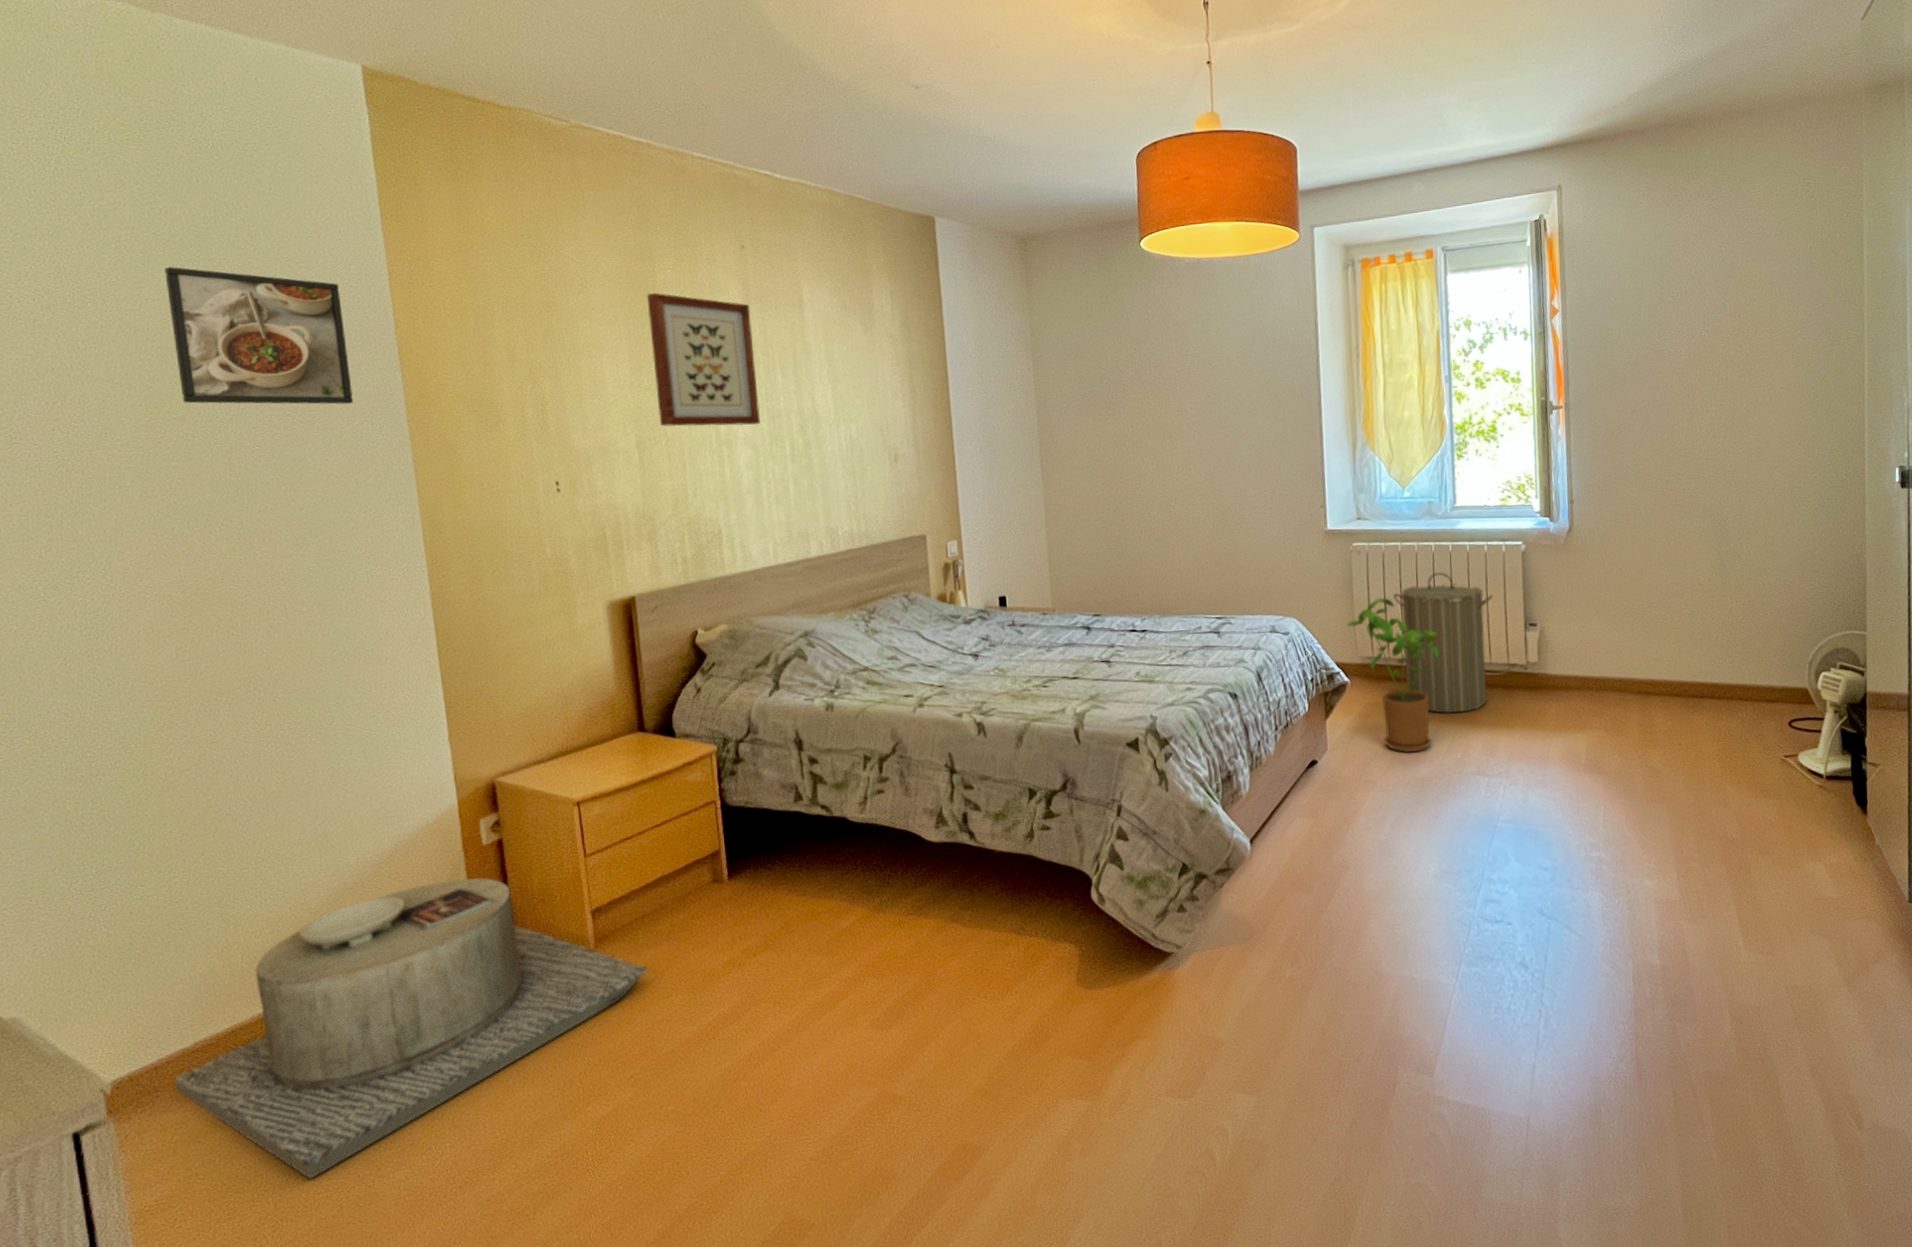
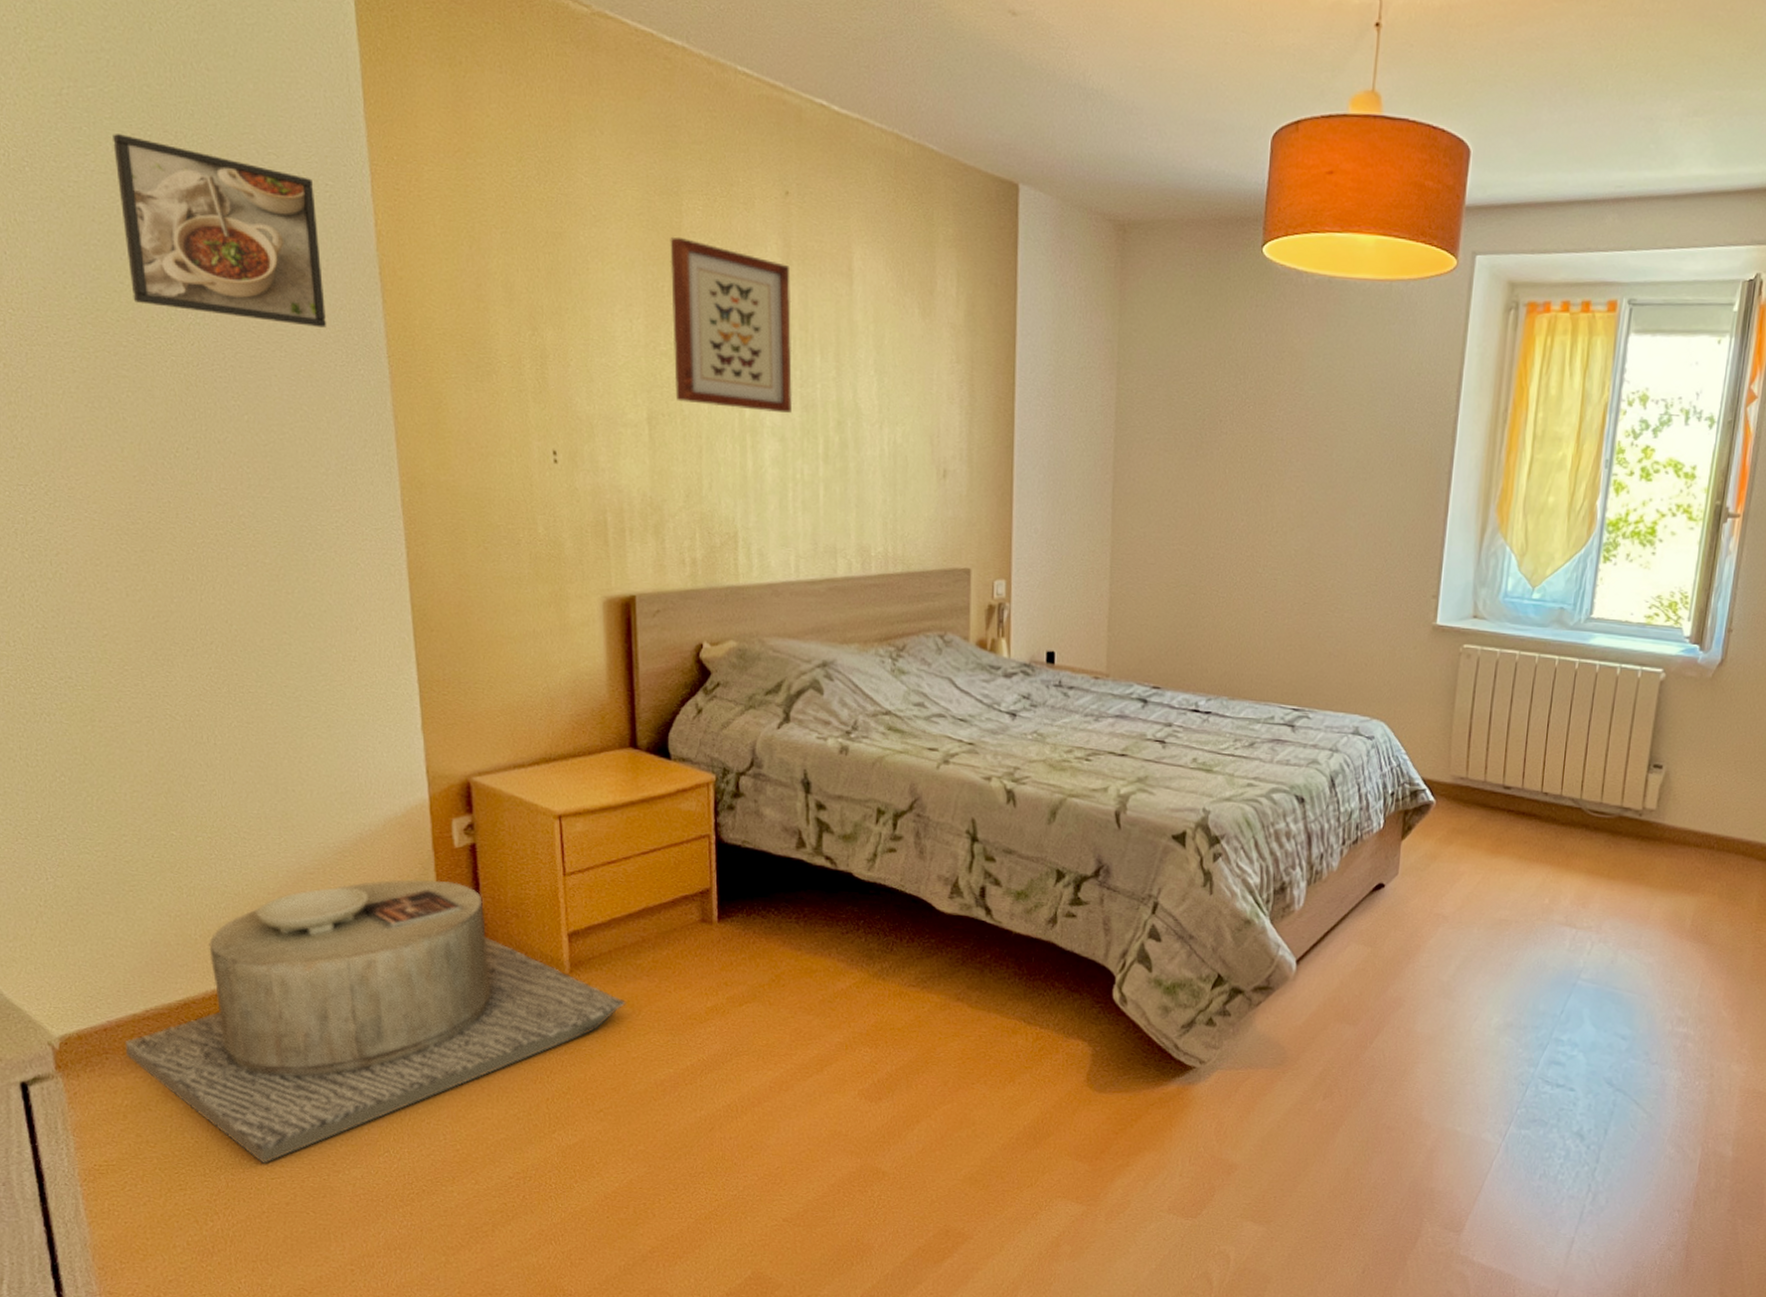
house plant: present [1346,597,1438,753] -> none [1441,711,1545,891]
laundry hamper: present [1393,572,1493,714] -> none [1499,691,1618,855]

